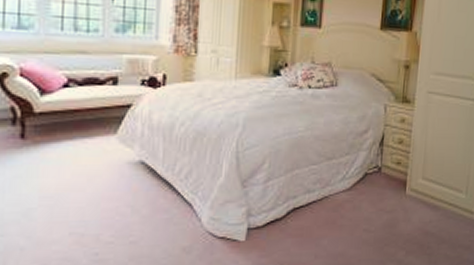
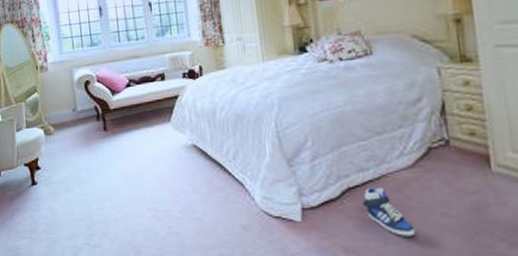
sneaker: none [303,207,342,250] -> present [362,187,416,236]

